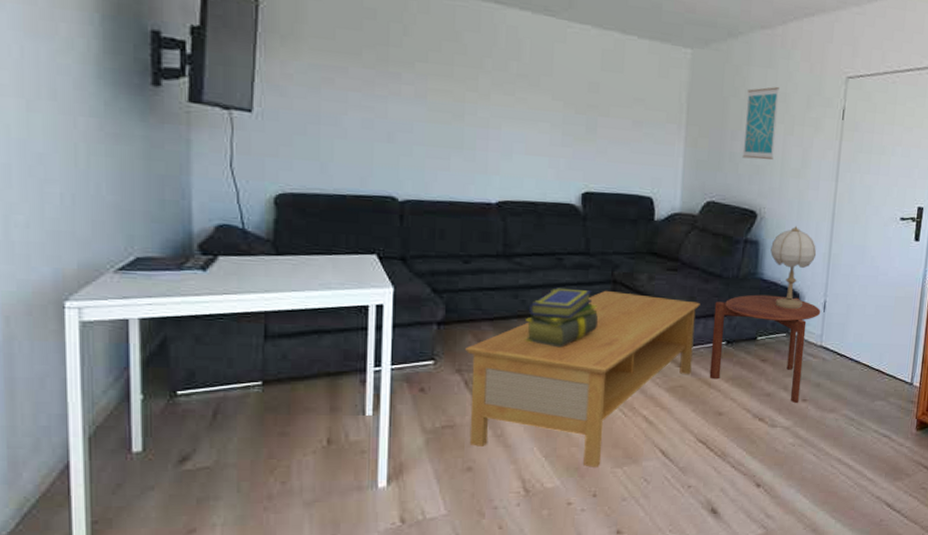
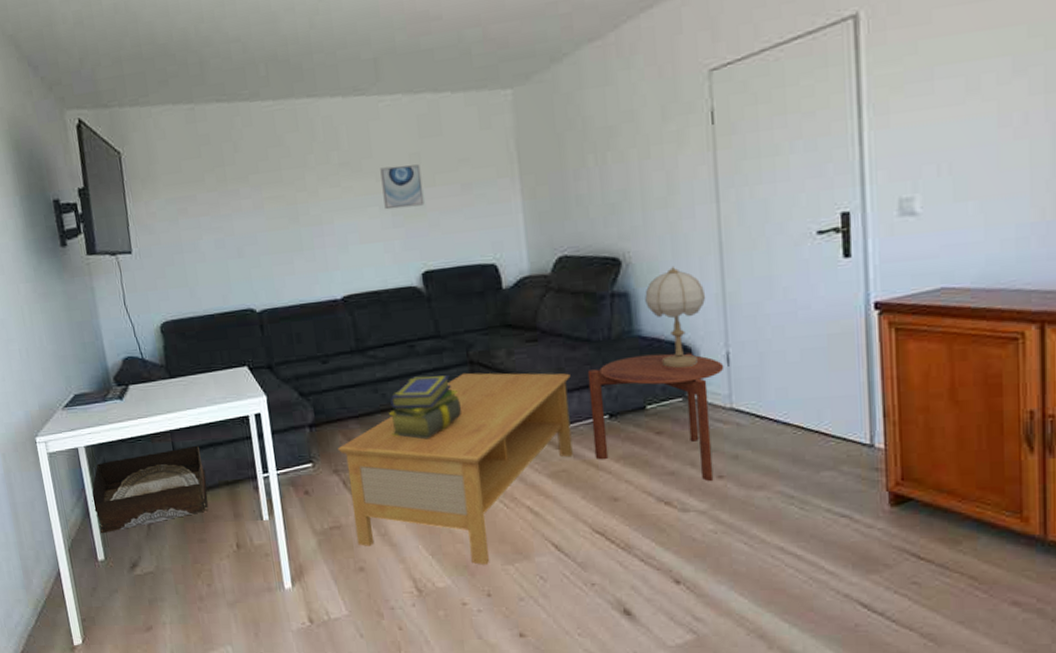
storage bin: none [137,331,303,421] -> present [91,445,209,534]
wall art: none [556,88,598,132] -> present [380,164,425,210]
wall art: present [742,87,780,160] -> none [584,106,630,199]

